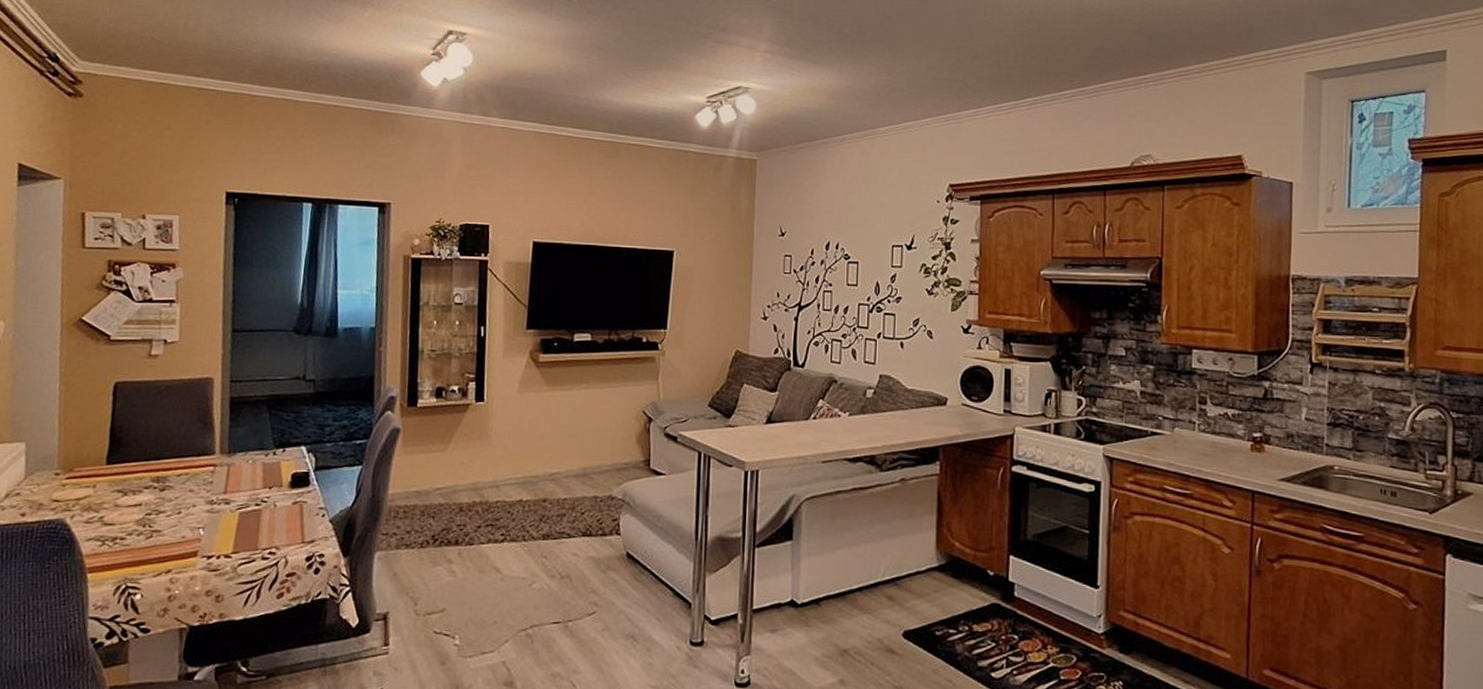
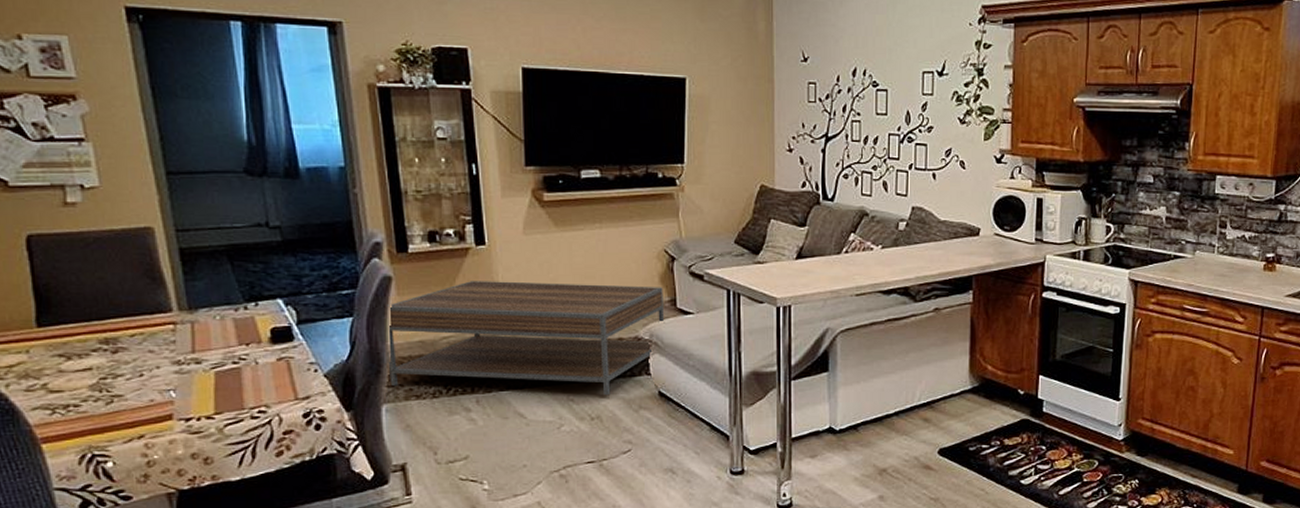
coffee table: none [385,435,639,554] -> present [387,281,665,396]

